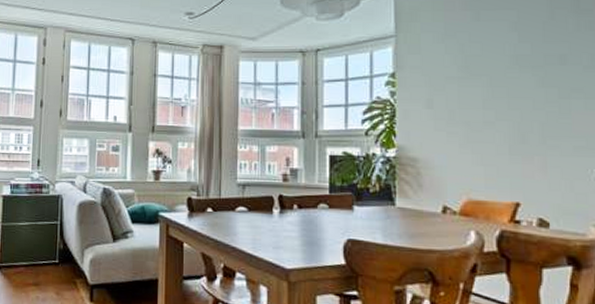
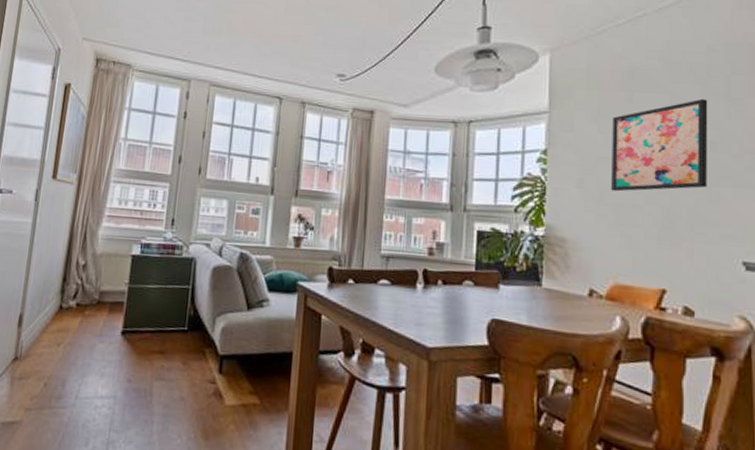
wall art: none [459,12,558,110] -> present [611,98,708,192]

